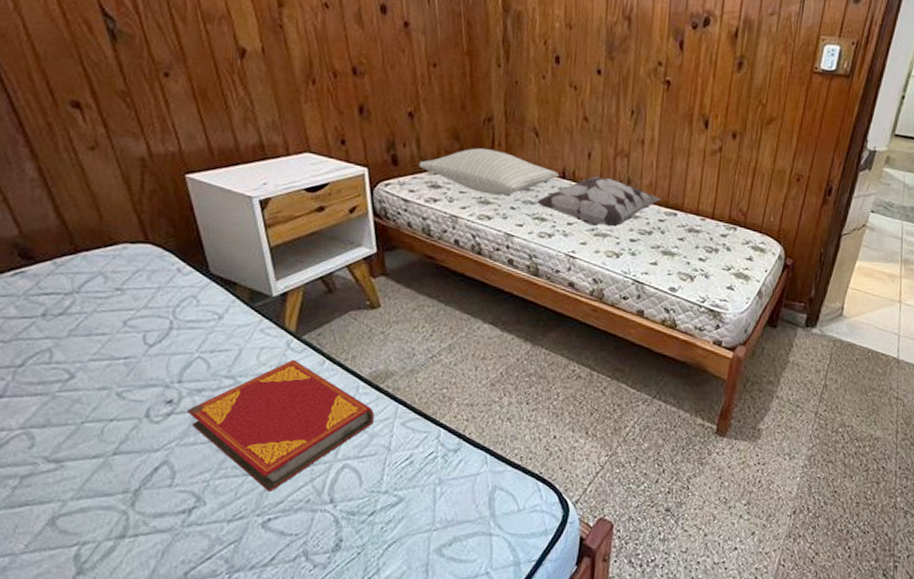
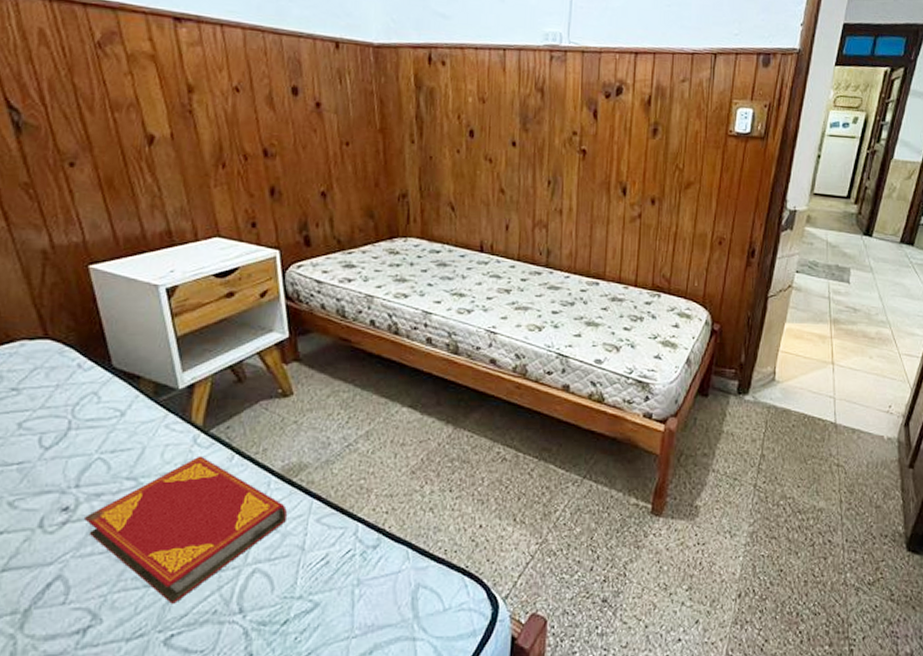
pillow: present [418,148,560,196] -> none [332,225,477,272]
decorative pillow: present [536,176,661,227] -> none [453,248,582,300]

